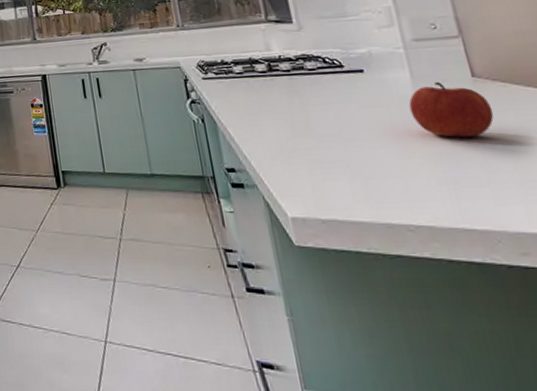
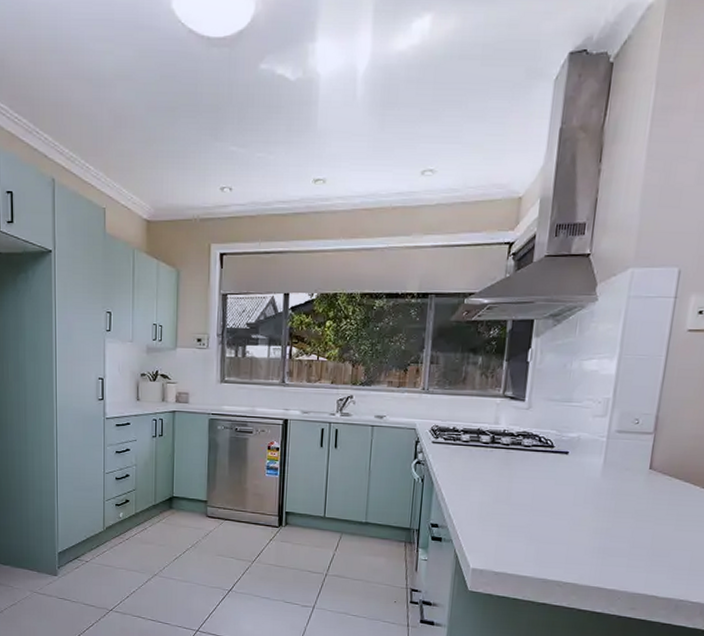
apple: present [408,81,494,138] -> none [592,469,654,518]

